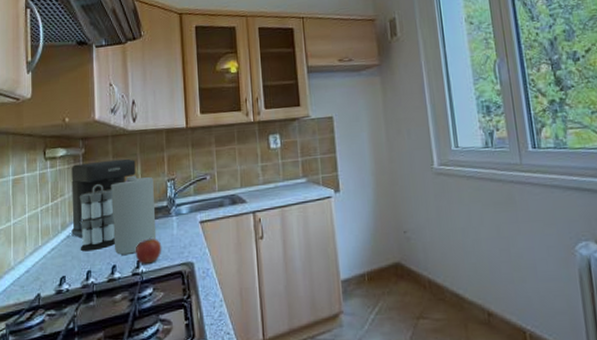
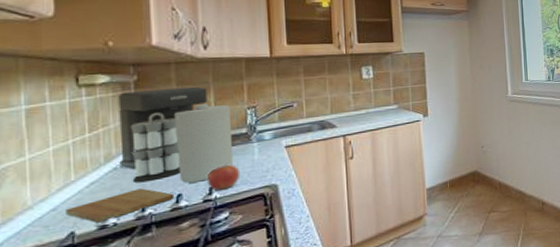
cutting board: none [35,257,111,287] -> present [66,188,175,223]

